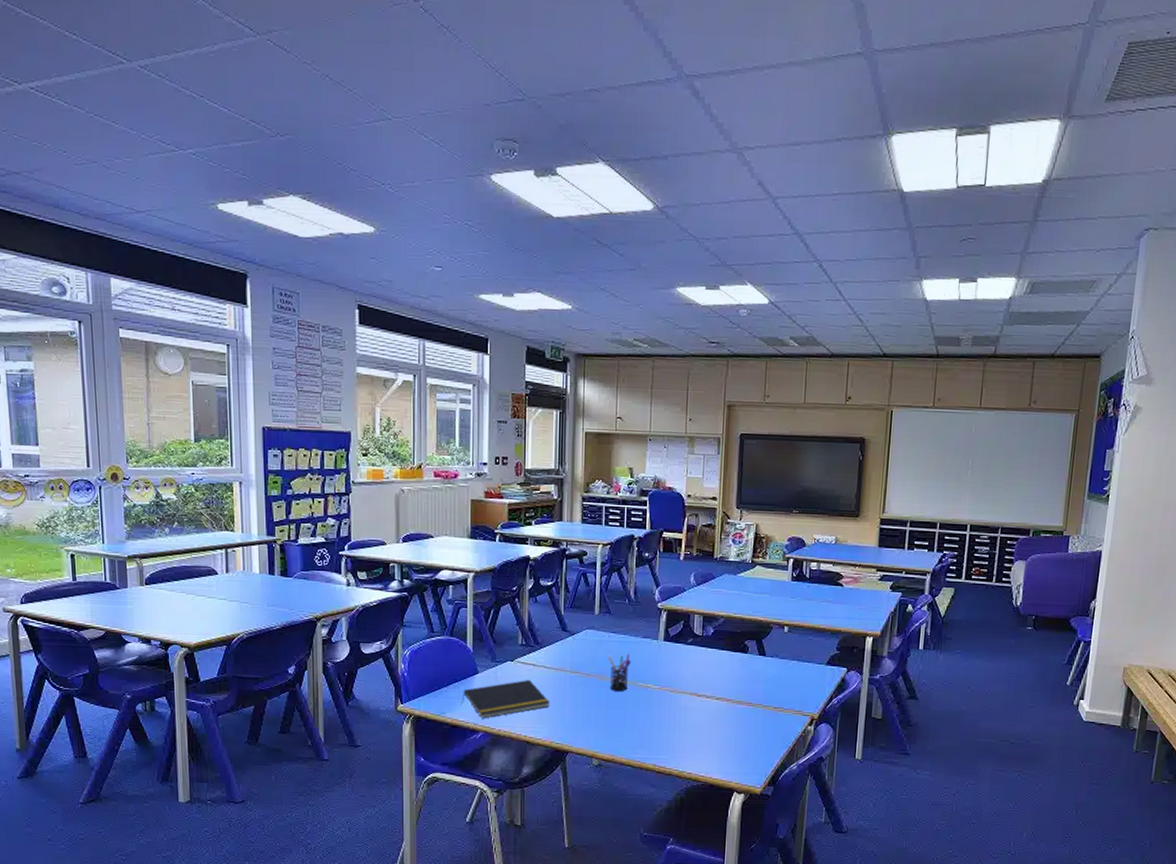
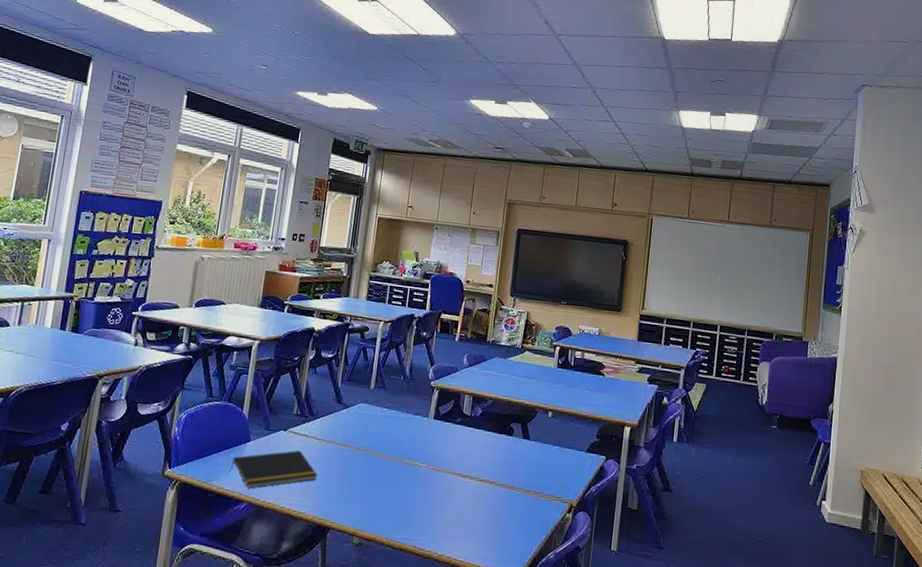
pen holder: present [607,653,631,691] -> none [378,429,401,468]

